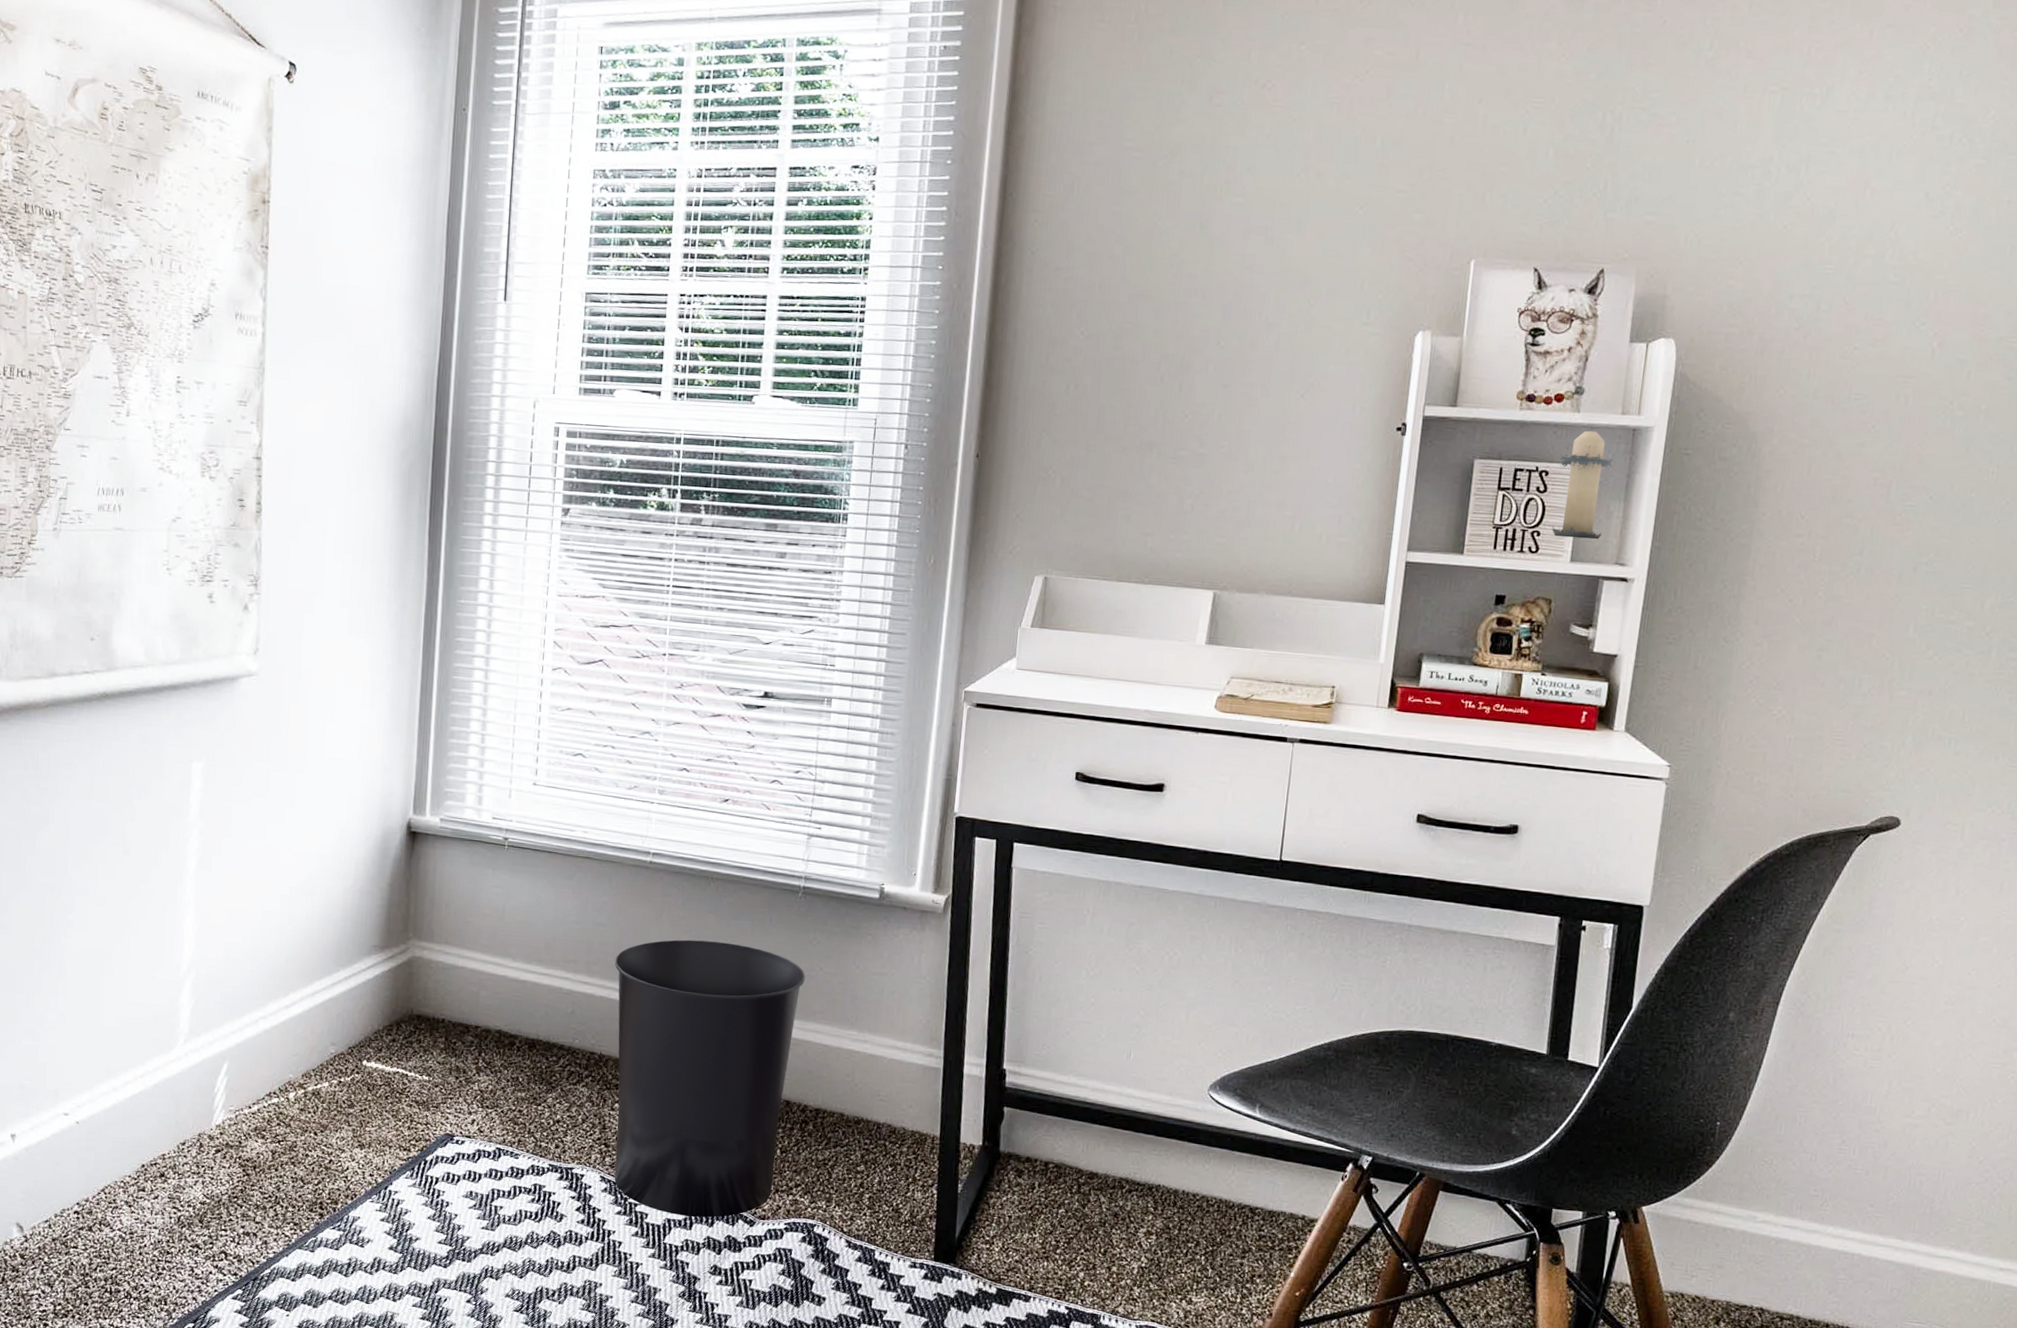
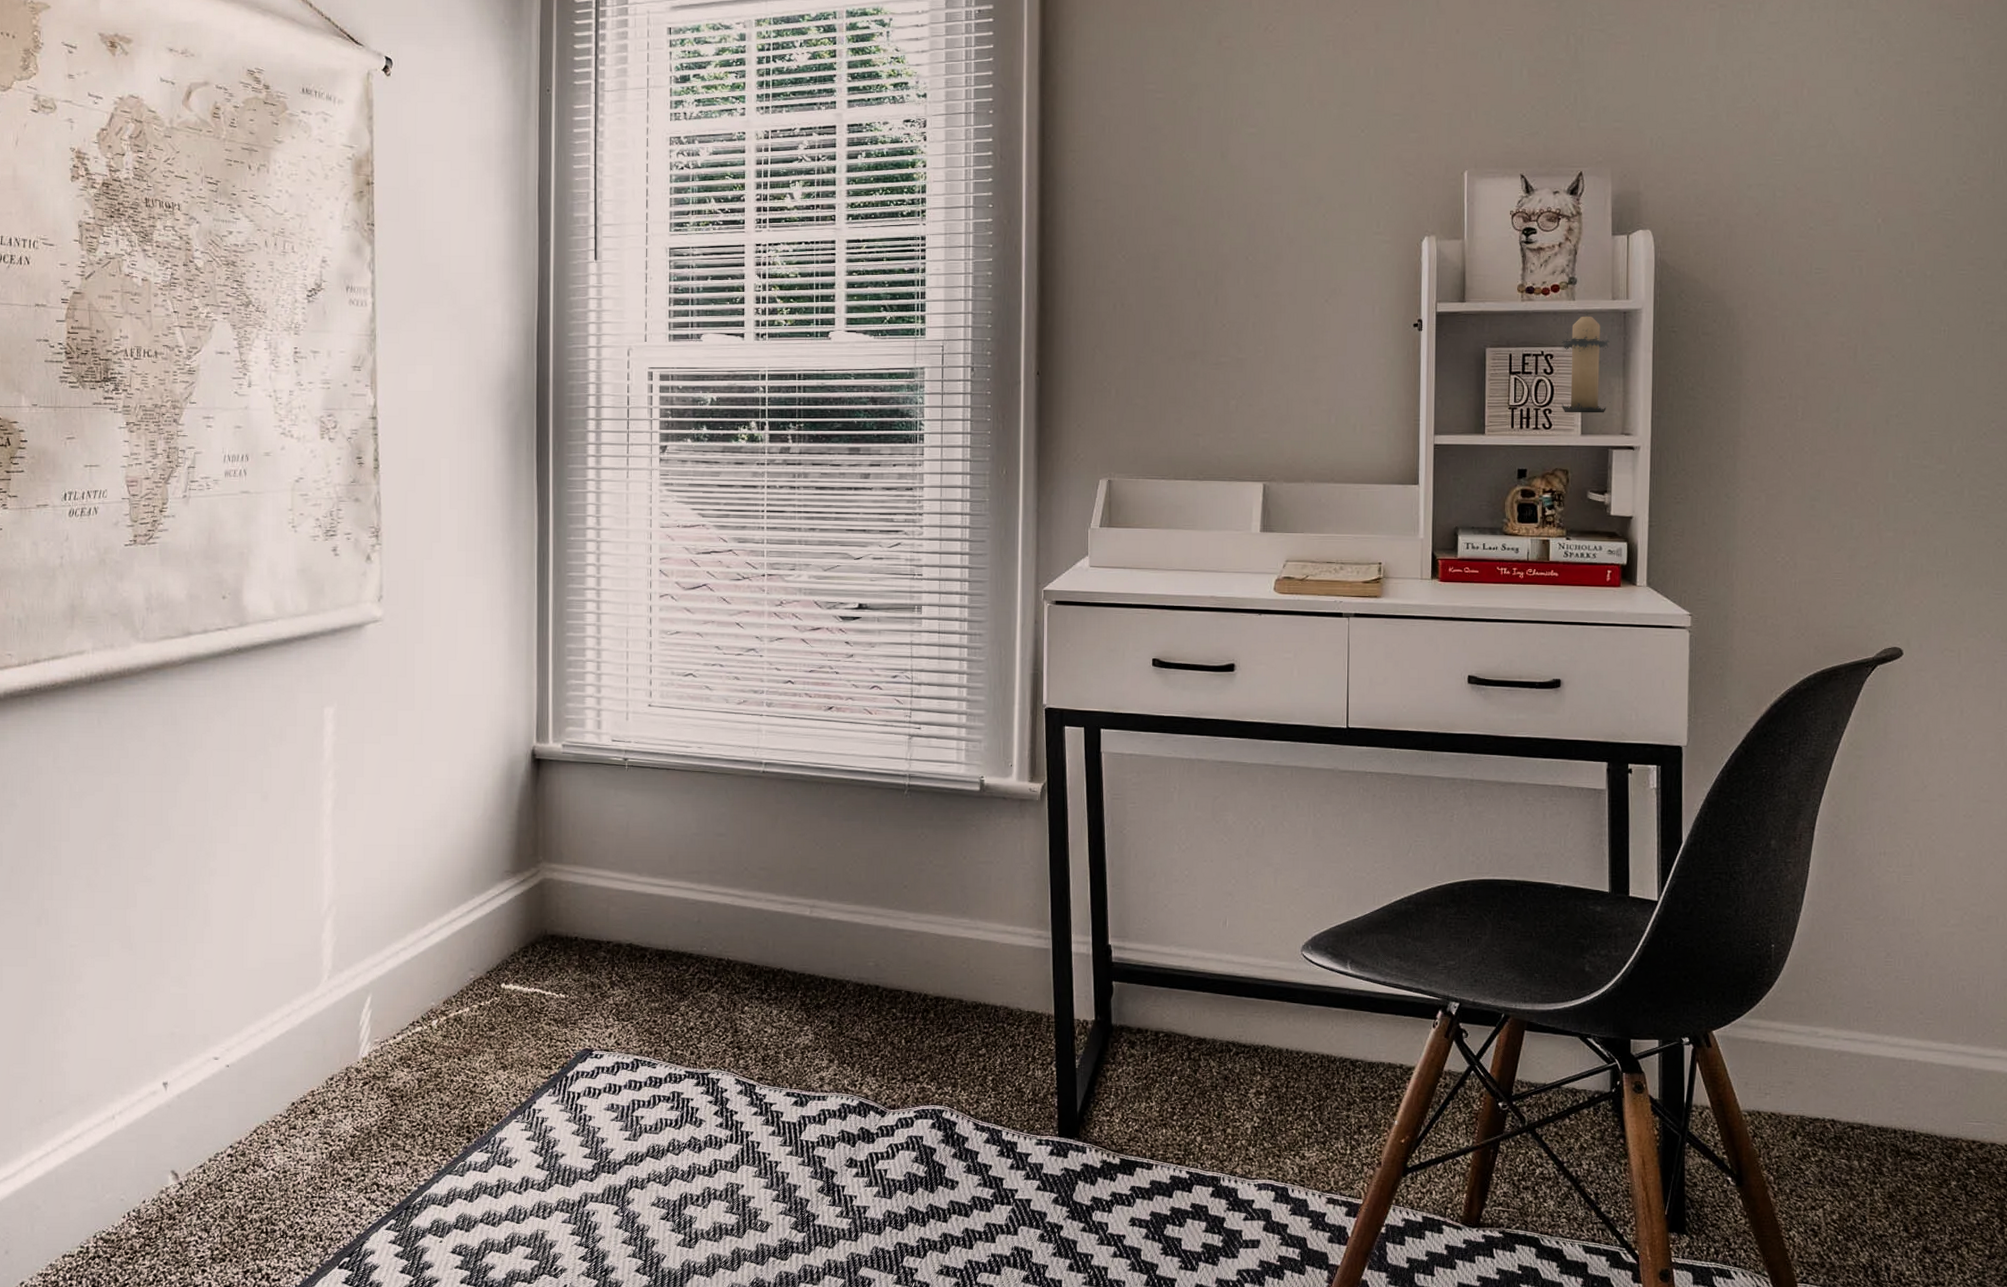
waste bin: present [614,939,805,1218] -> none [735,843,916,1111]

